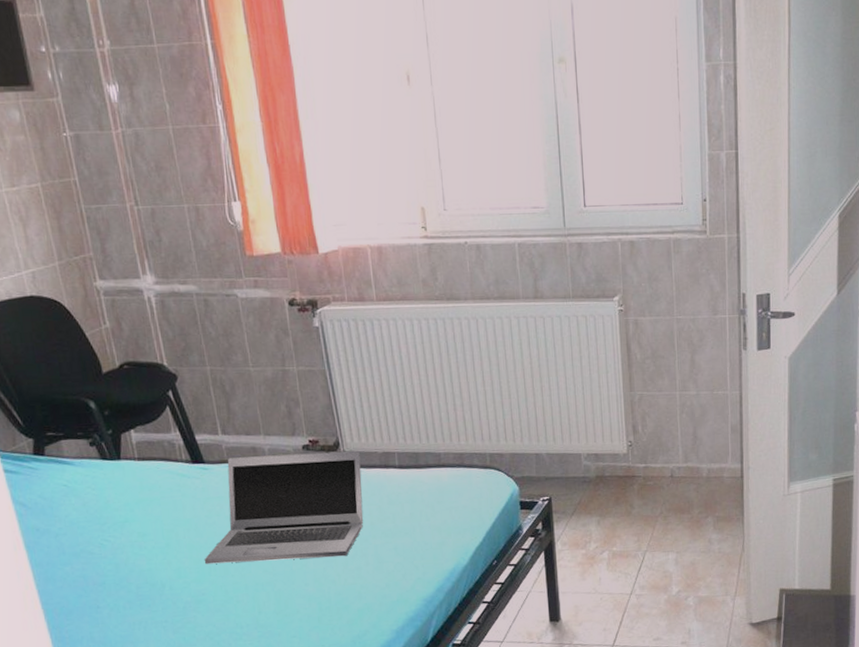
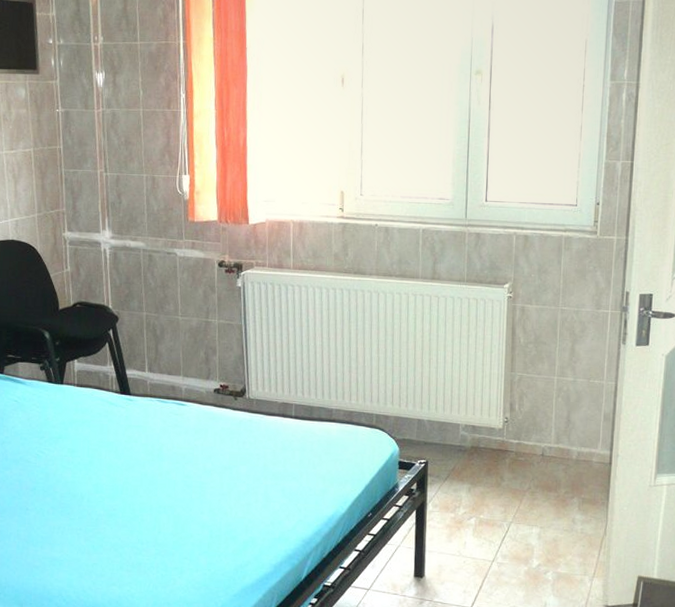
laptop: present [204,450,364,564] -> none [119,393,262,492]

